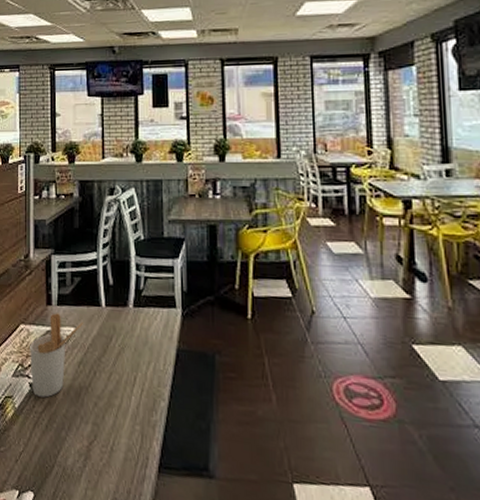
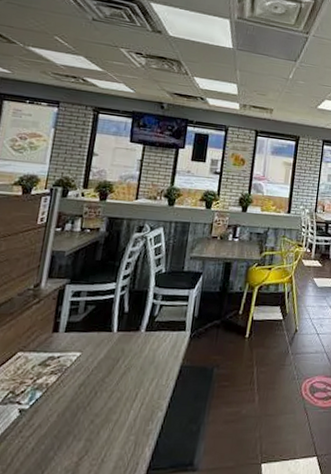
utensil holder: present [30,313,83,398] -> none [21,339,91,422]

